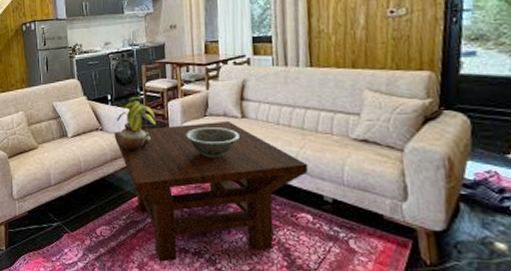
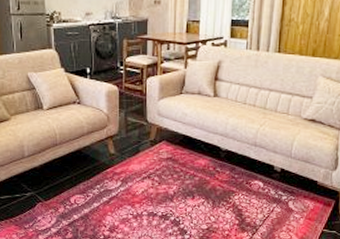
coffee table: present [114,120,309,262] -> none [91,98,266,225]
potted plant: present [117,97,157,153] -> none [95,72,135,127]
decorative bowl: present [185,127,240,158] -> none [161,104,210,133]

